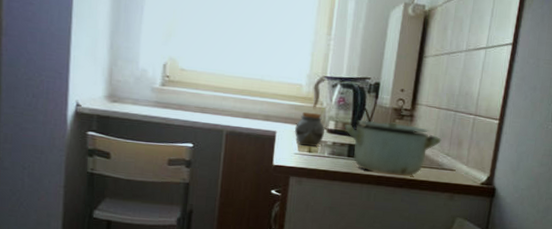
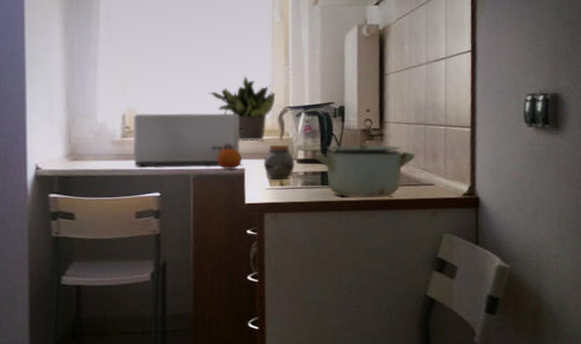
toaster: none [170,64,280,125] -> present [133,113,244,167]
potted plant: none [249,40,315,106] -> present [208,76,276,141]
fruit: none [251,109,275,131] -> present [217,148,243,169]

